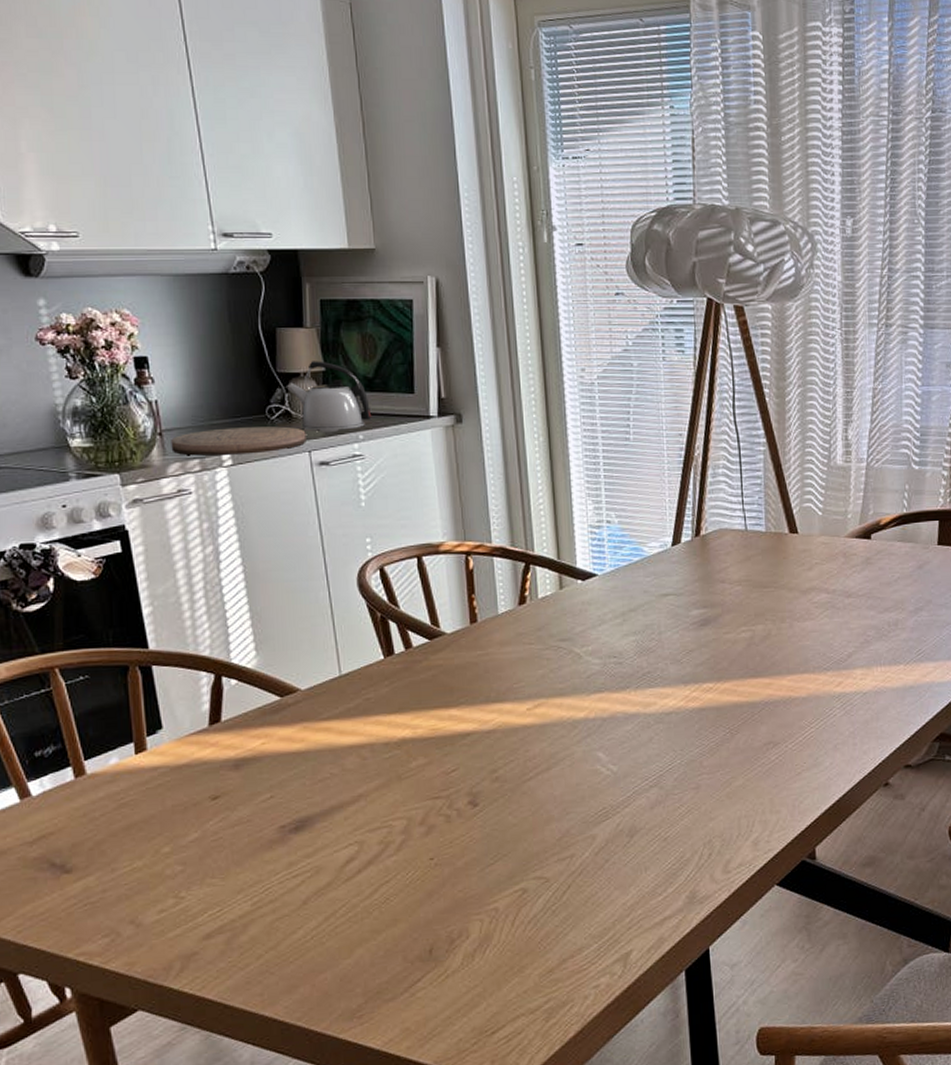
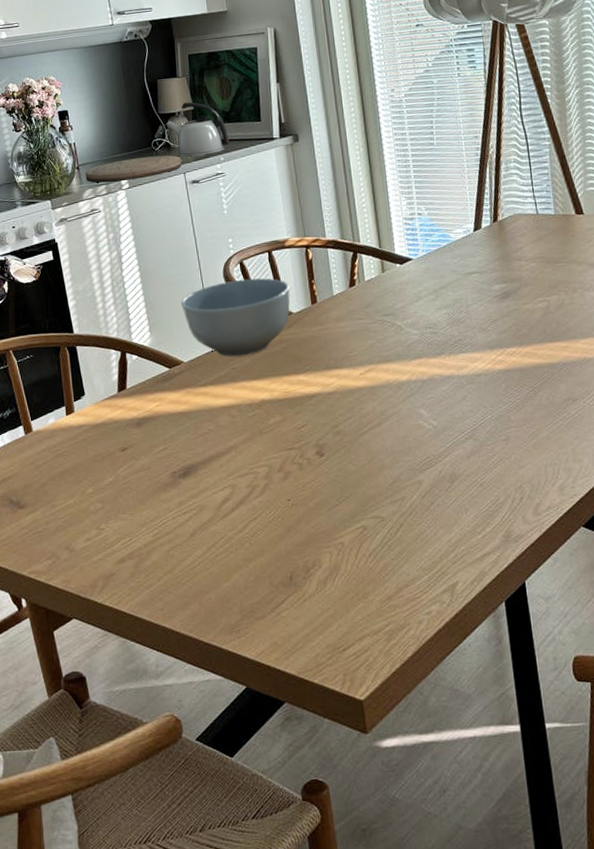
bowl: none [299,588,444,685] -> present [181,278,290,357]

